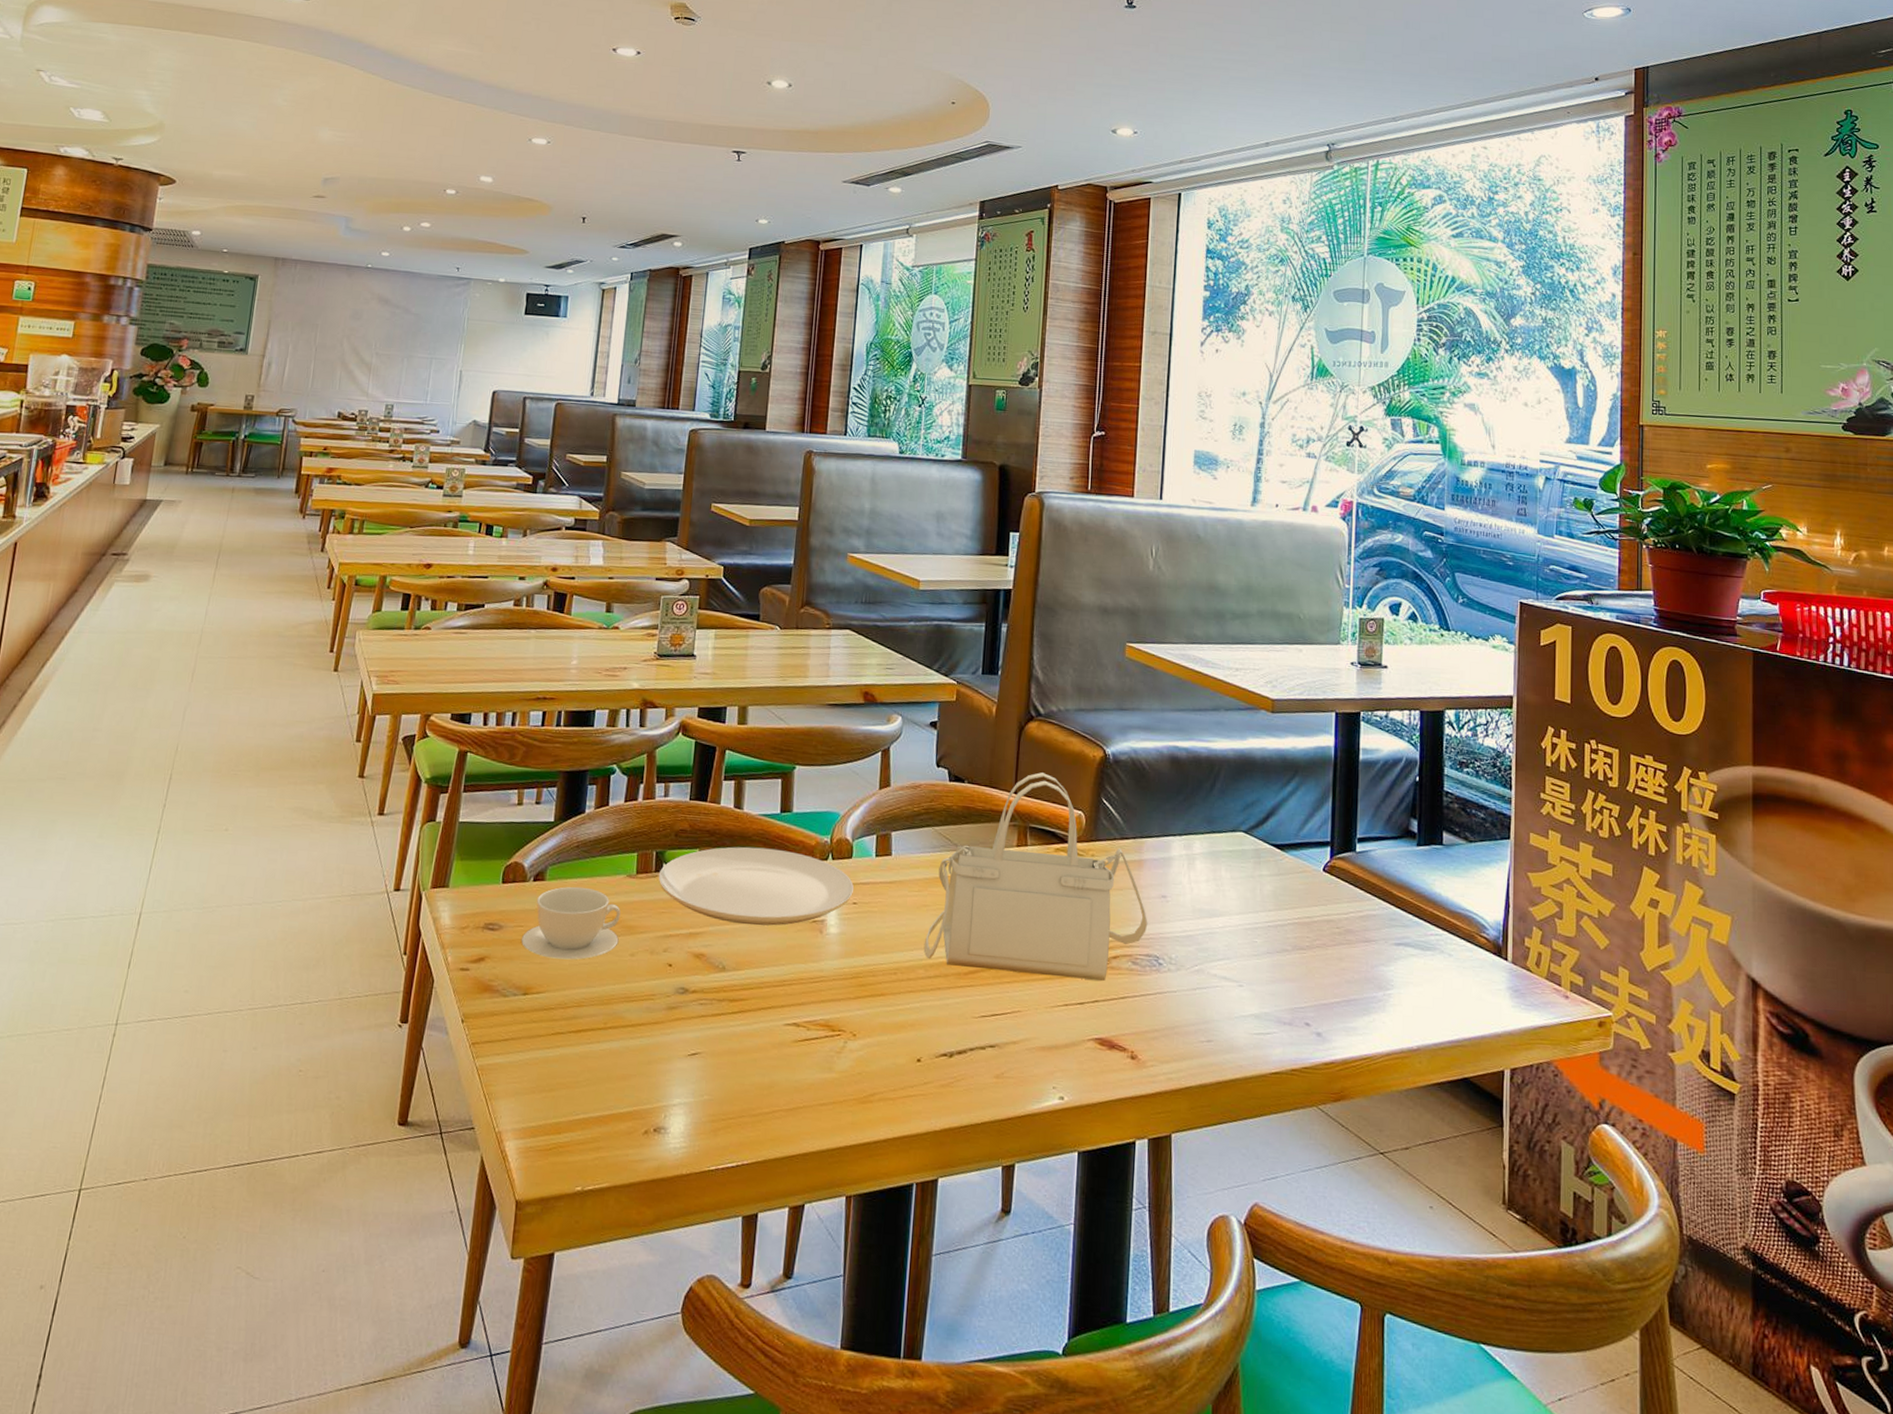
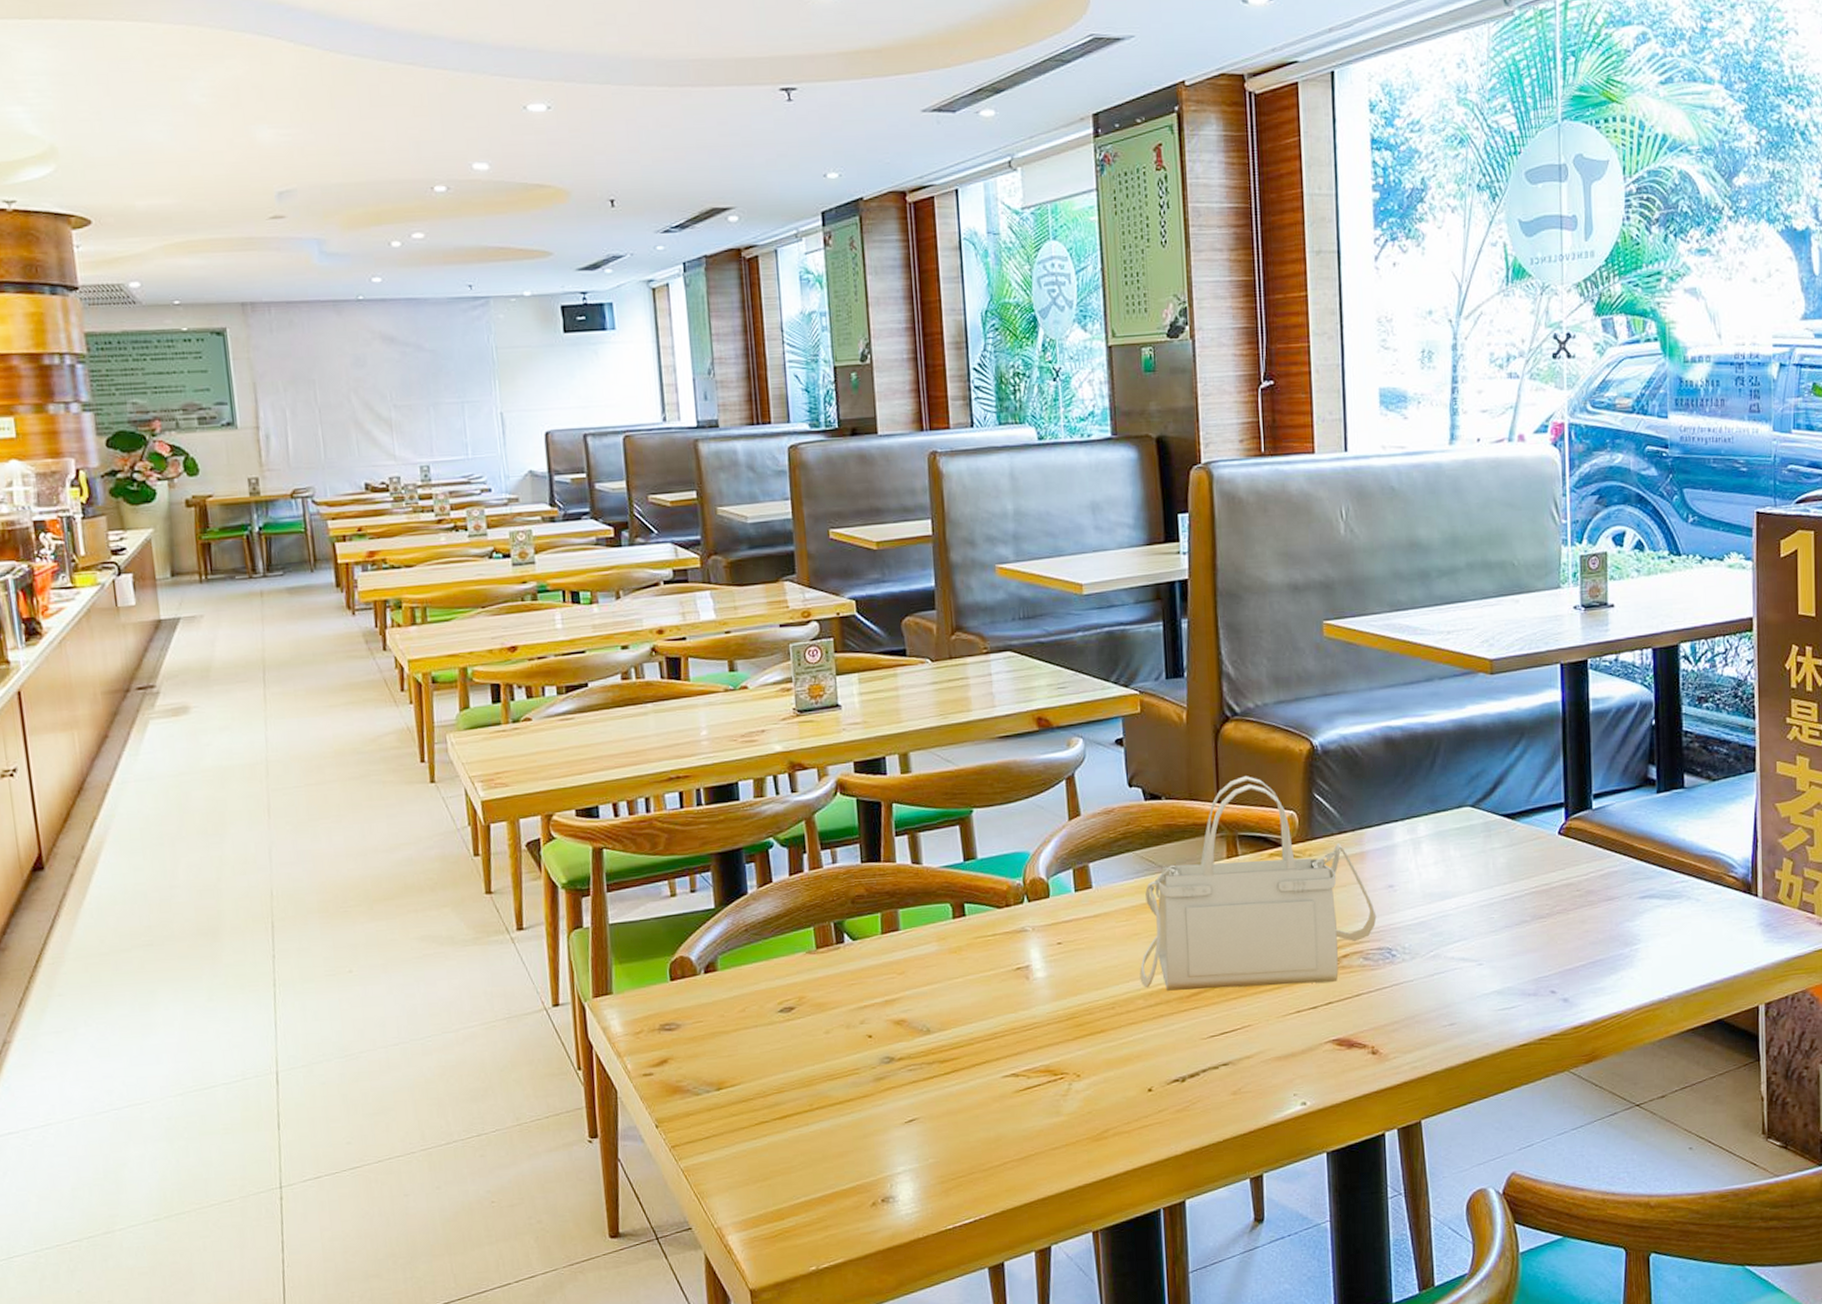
teacup: present [521,886,621,960] -> none [703,971,810,1049]
plate: present [658,846,854,926] -> none [840,900,1056,983]

